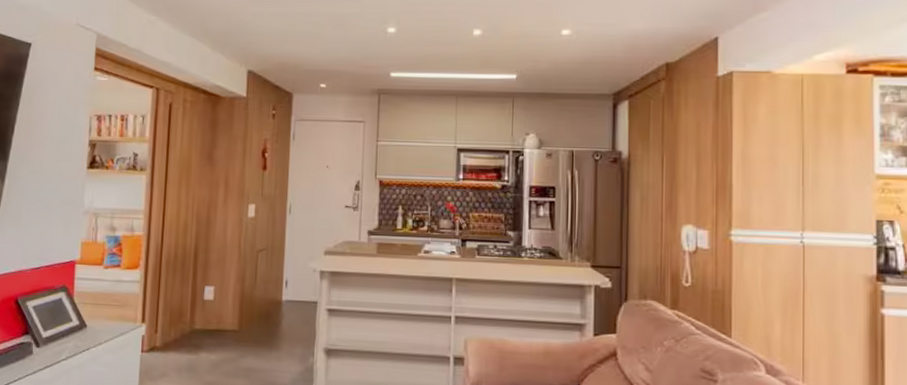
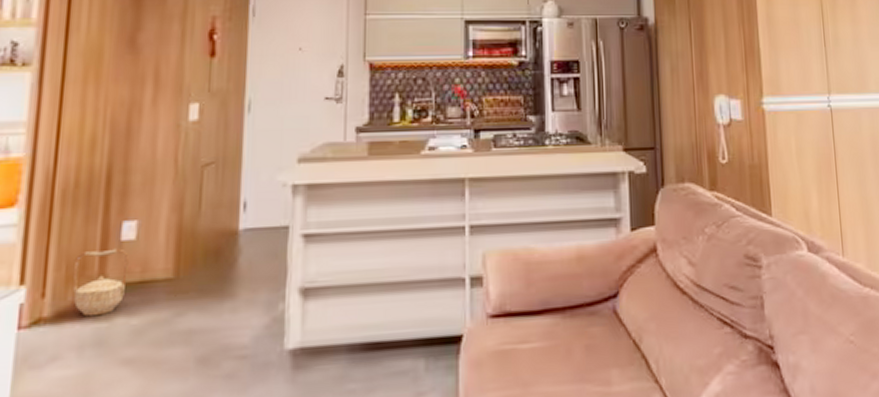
basket: none [174,305,209,350] -> present [72,248,129,317]

